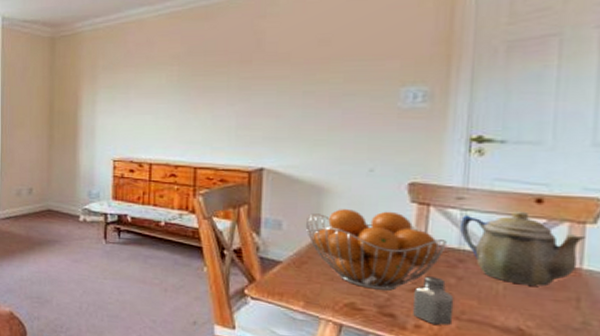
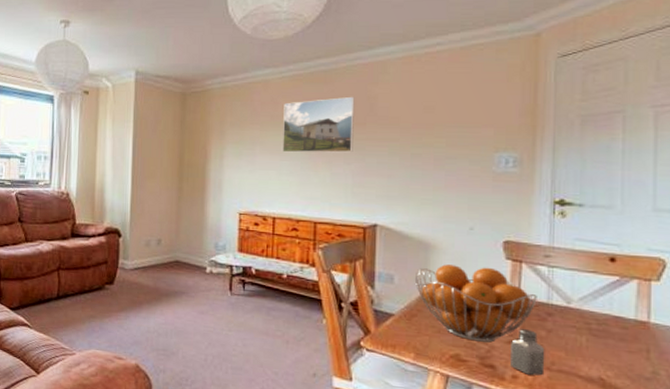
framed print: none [159,32,239,95] -> present [282,96,355,153]
teapot: present [460,211,586,287] -> none [548,268,651,339]

